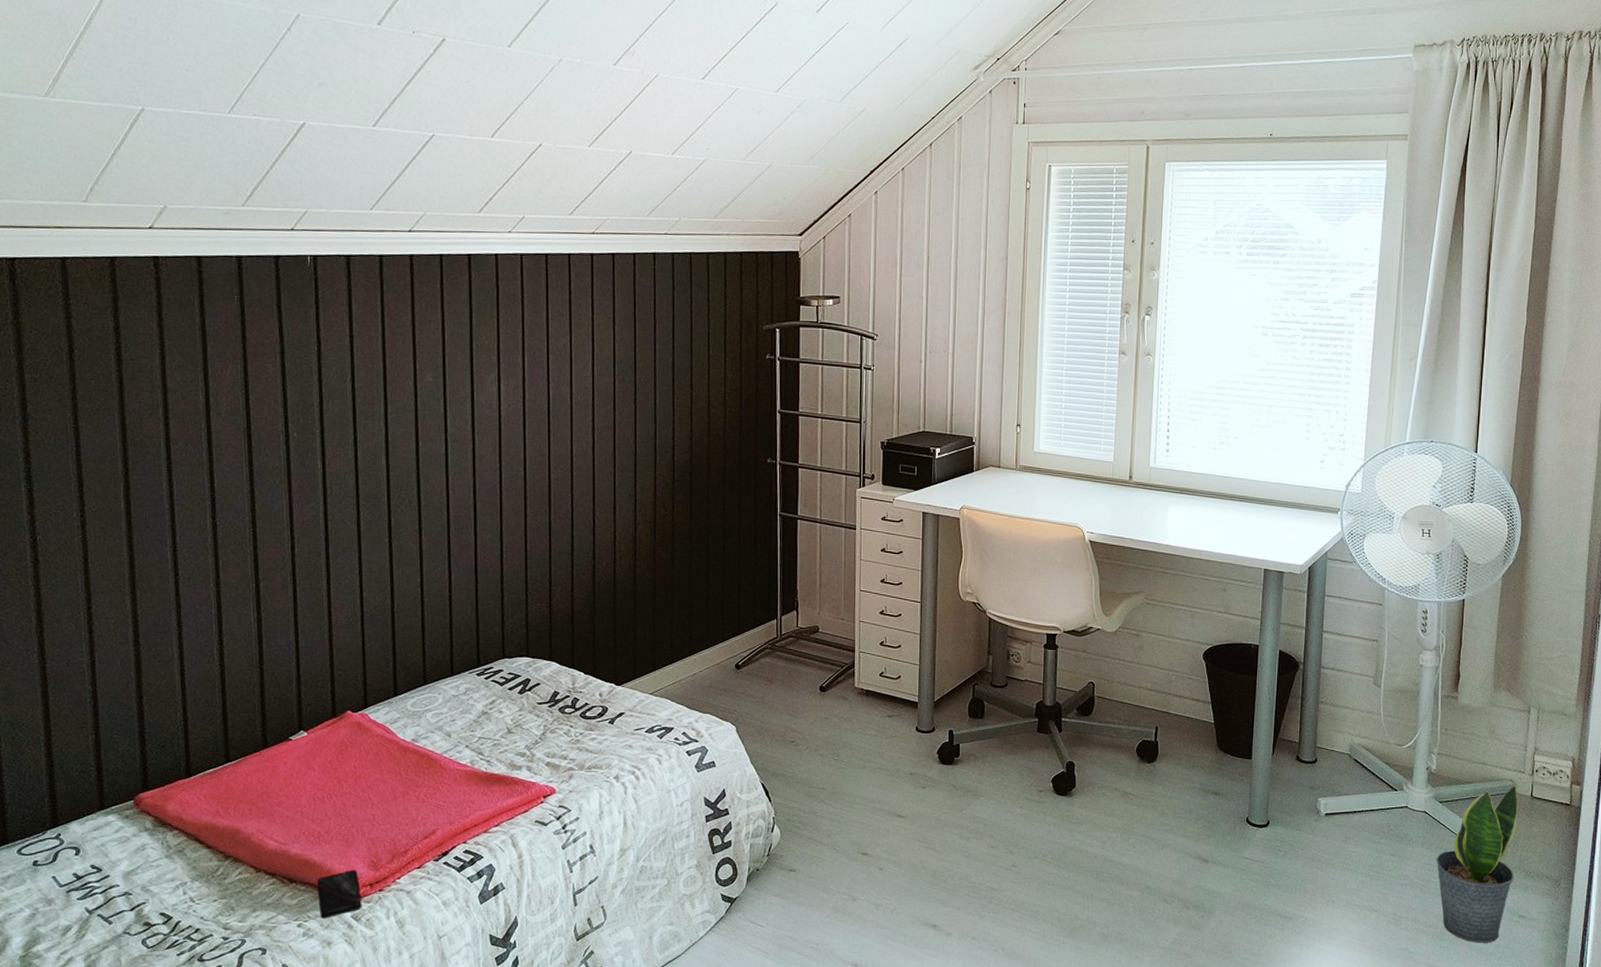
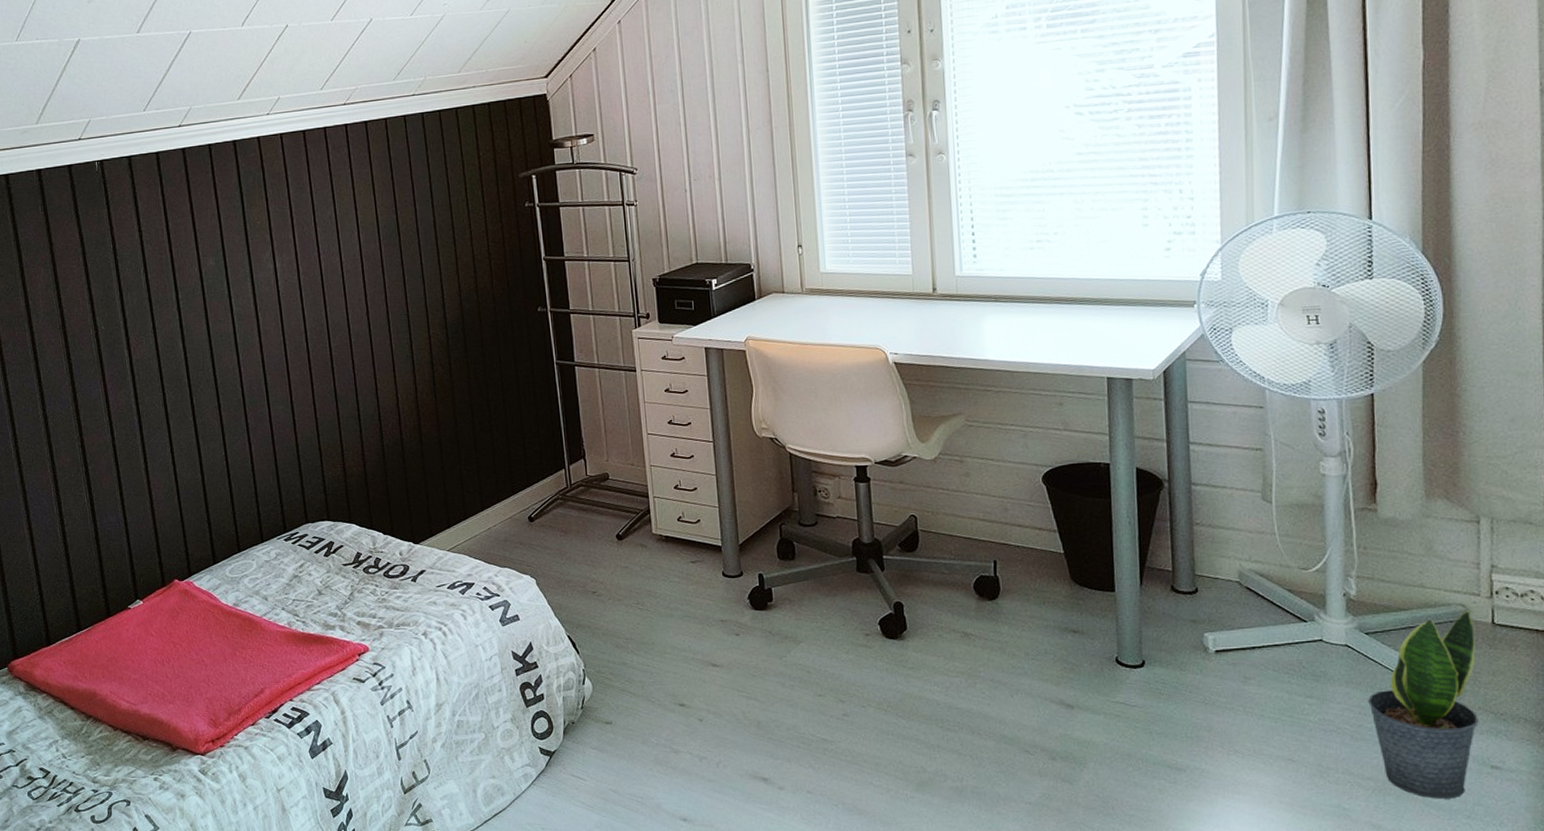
smartphone: present [317,869,363,919] -> none [166,727,208,773]

